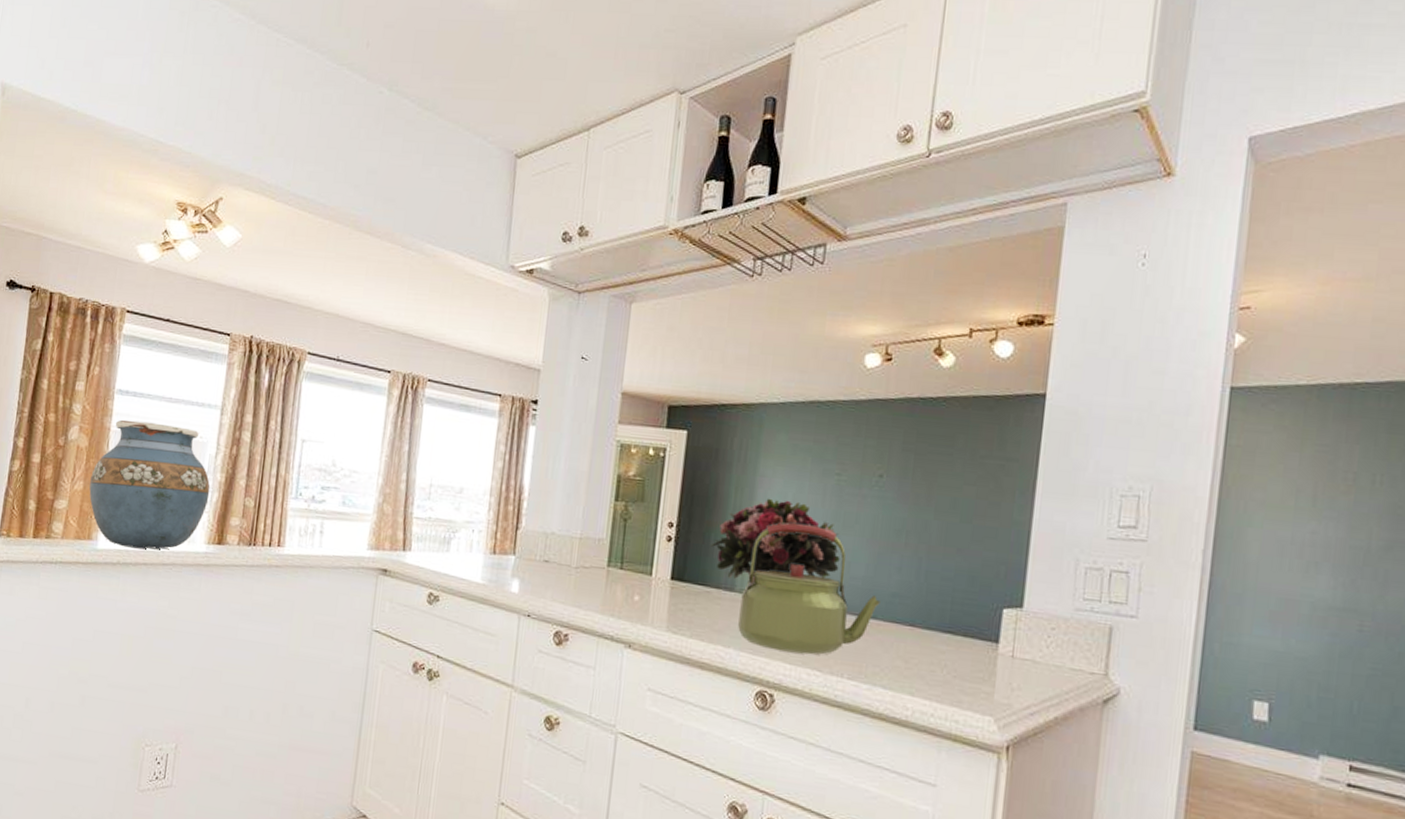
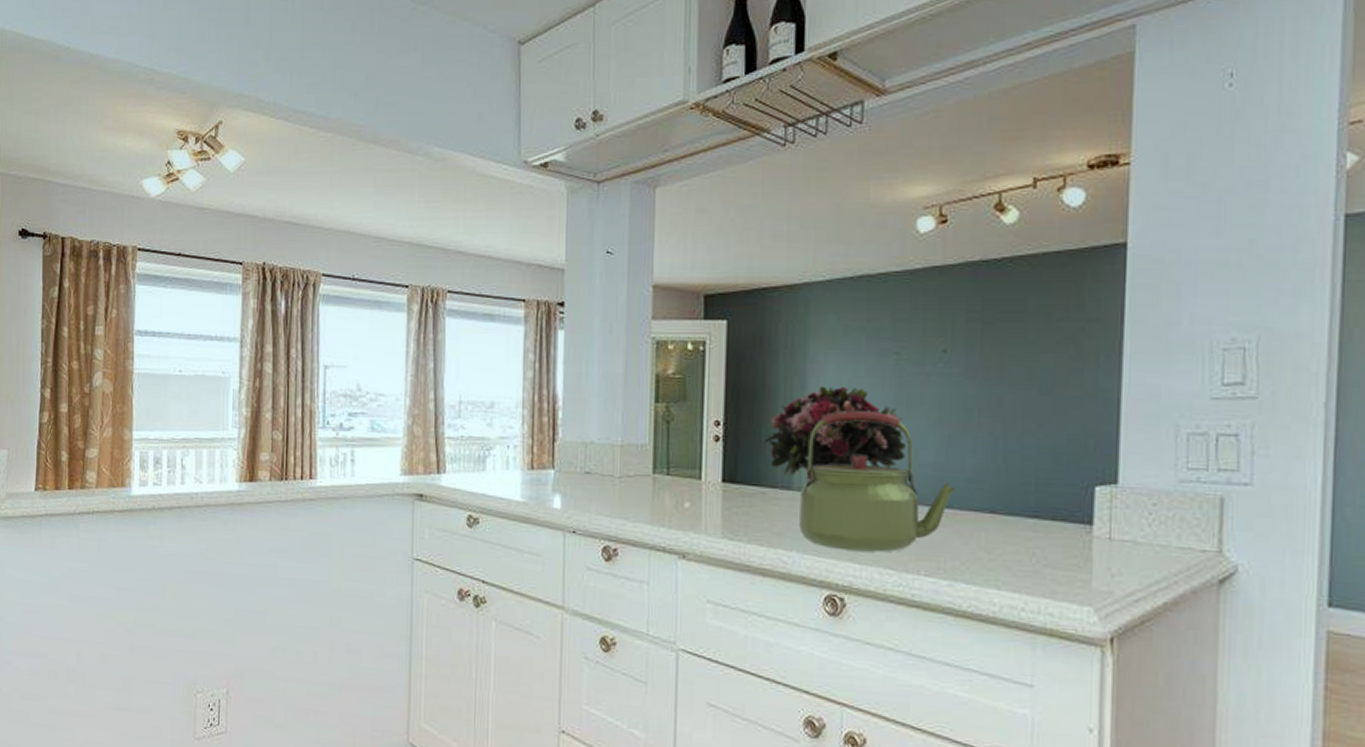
vase: present [89,419,210,549] -> none [118,361,237,492]

